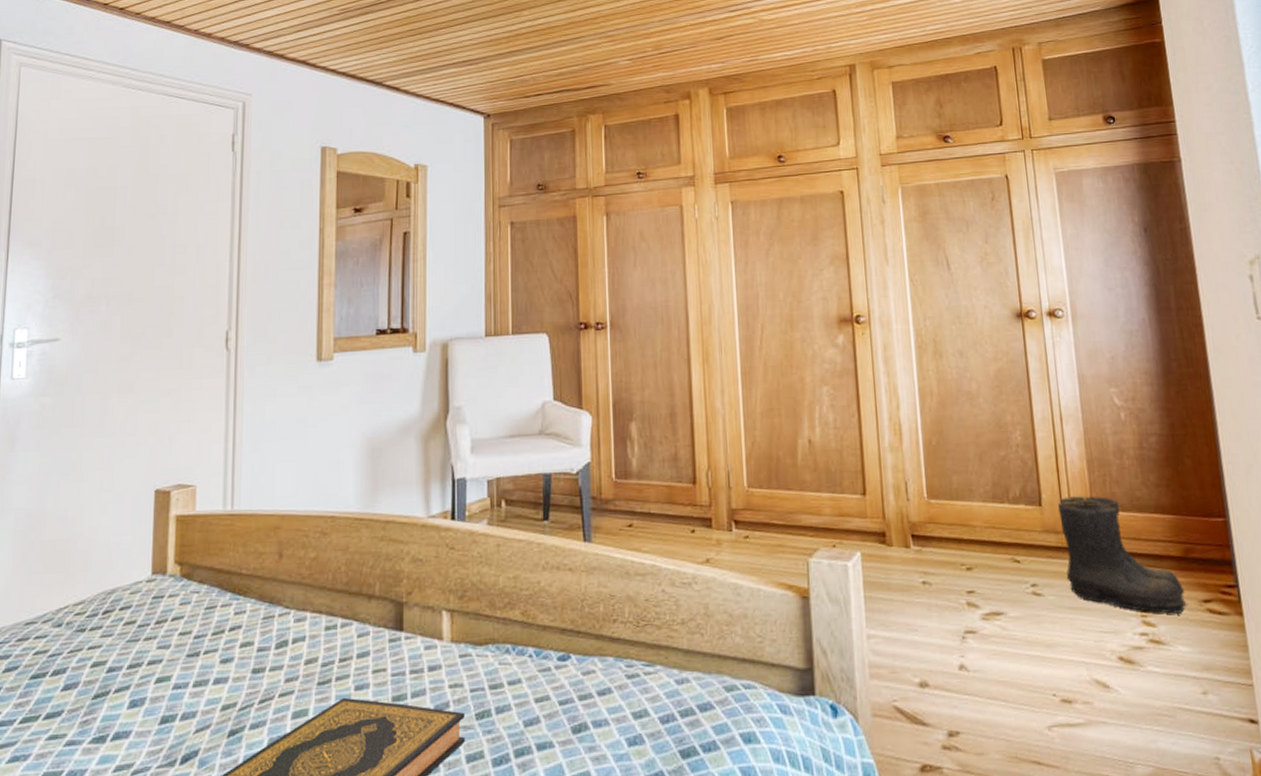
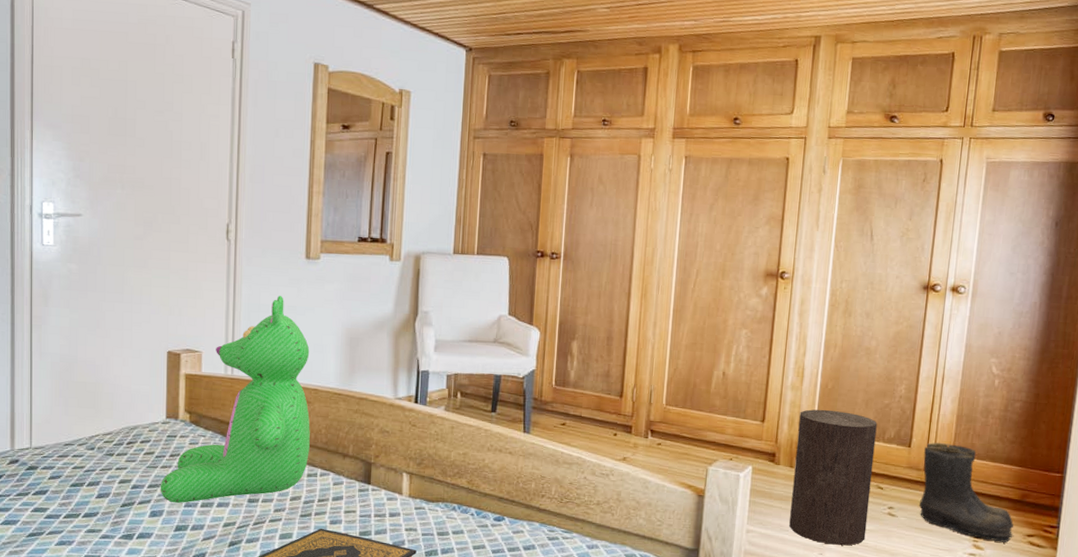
teddy bear: none [142,408,327,685] -> present [160,296,310,503]
stool: none [905,471,1012,642] -> present [789,409,877,546]

